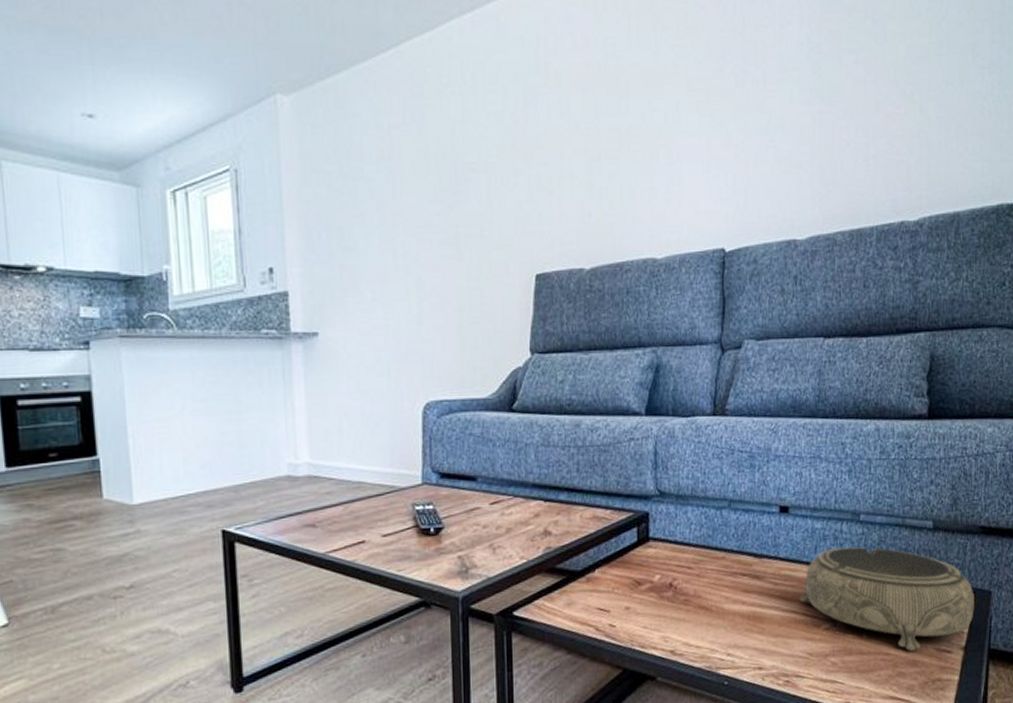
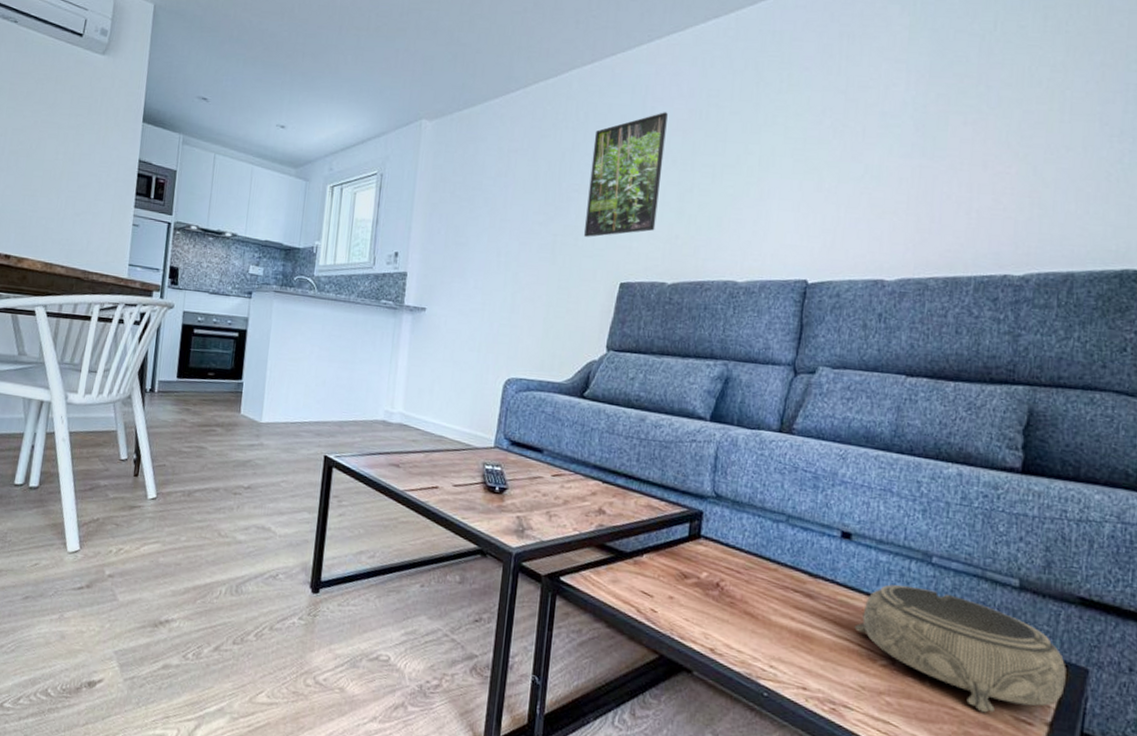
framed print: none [486,67,566,225] -> present [583,112,668,237]

